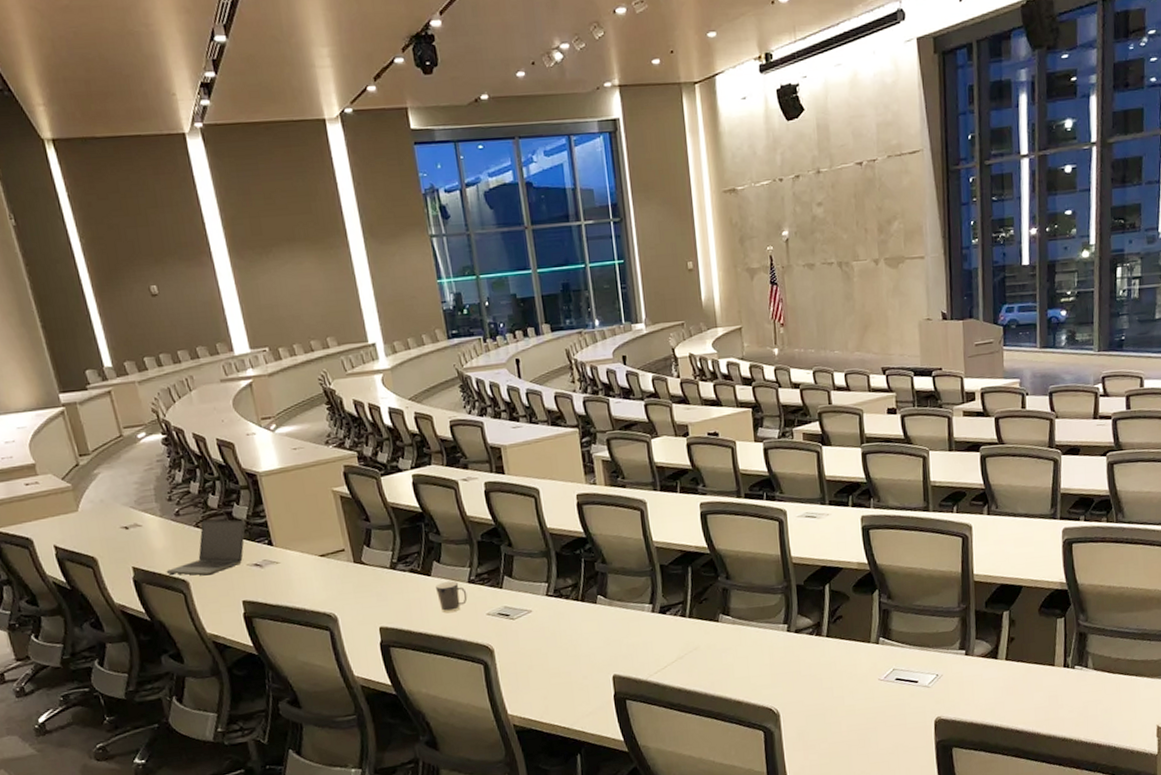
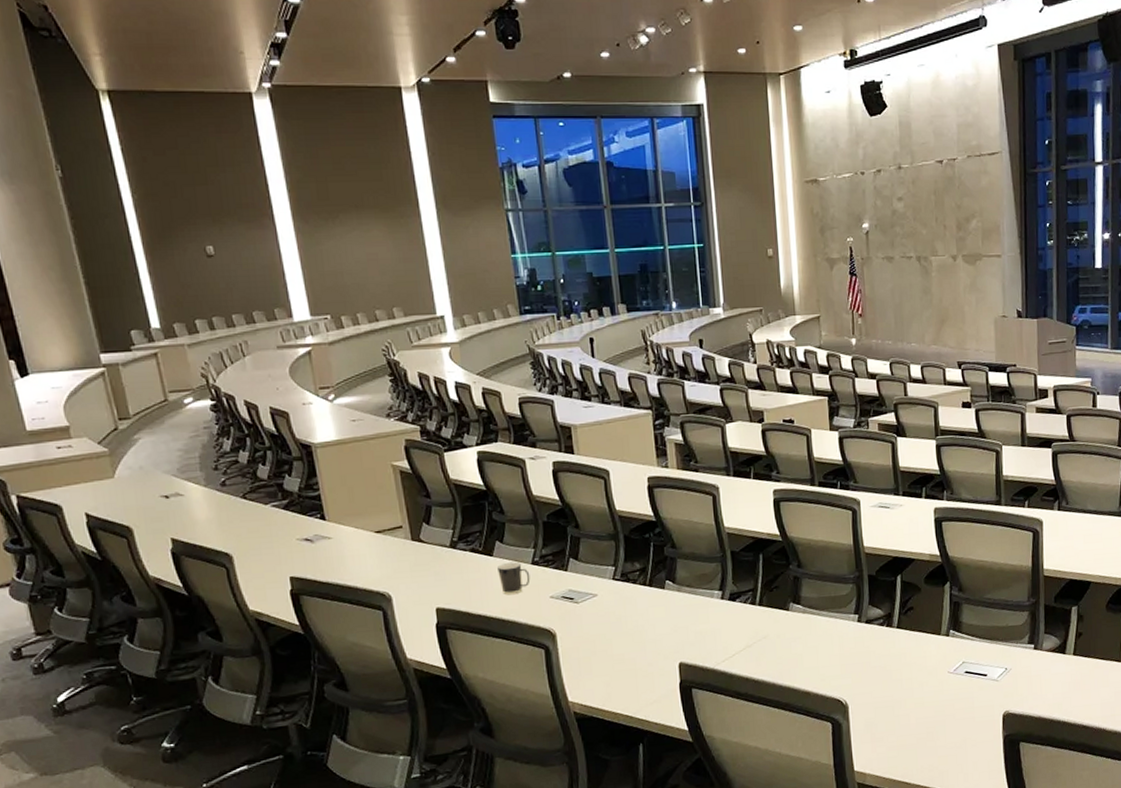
laptop: present [166,519,246,576] -> none [208,491,298,550]

